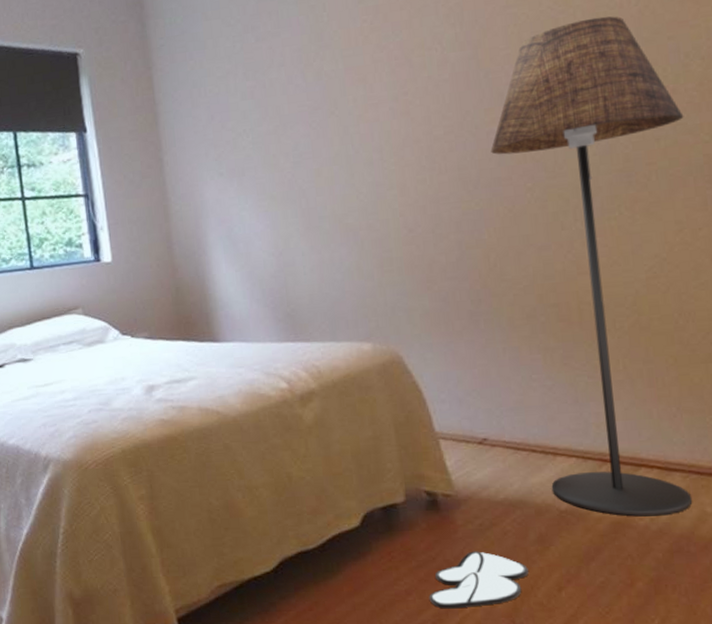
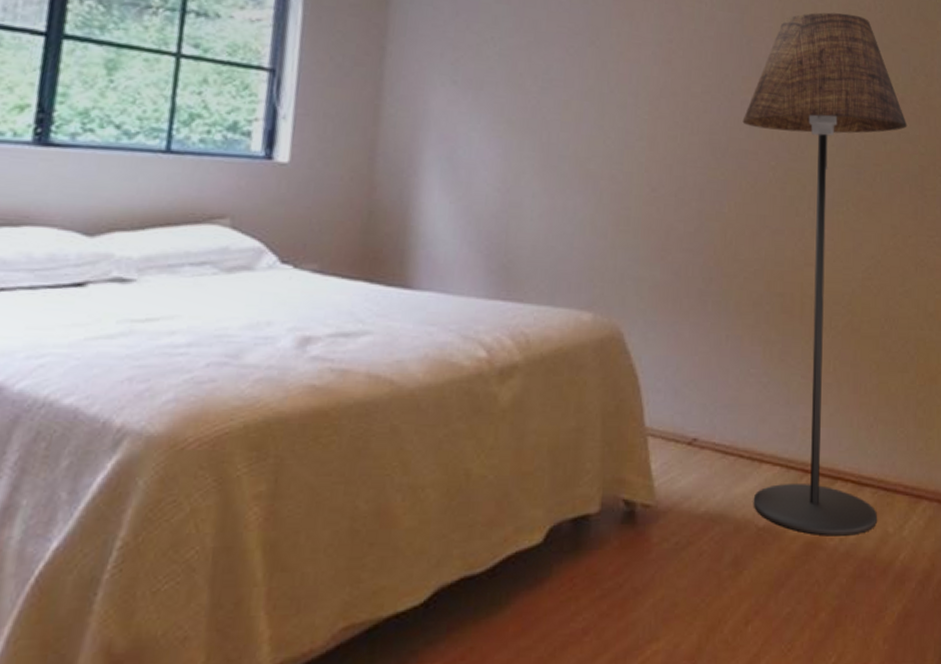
slippers: present [428,551,528,609] -> none [607,576,718,652]

